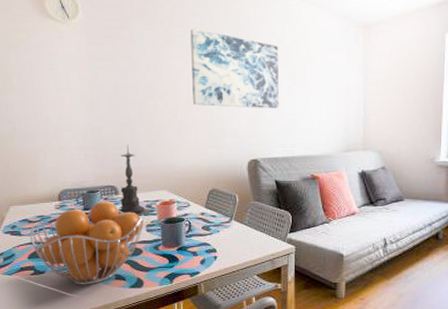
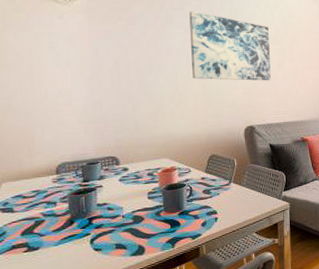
fruit basket: present [29,201,144,285] -> none [23,171,146,258]
candle holder: present [118,144,156,216] -> none [119,116,157,185]

